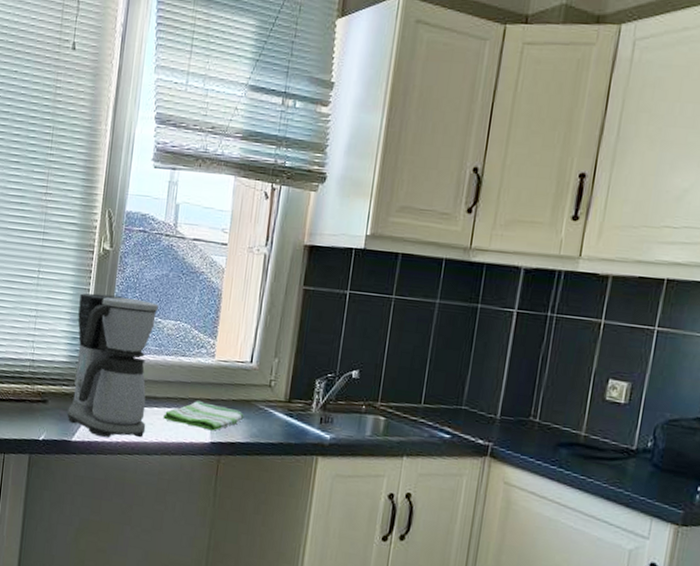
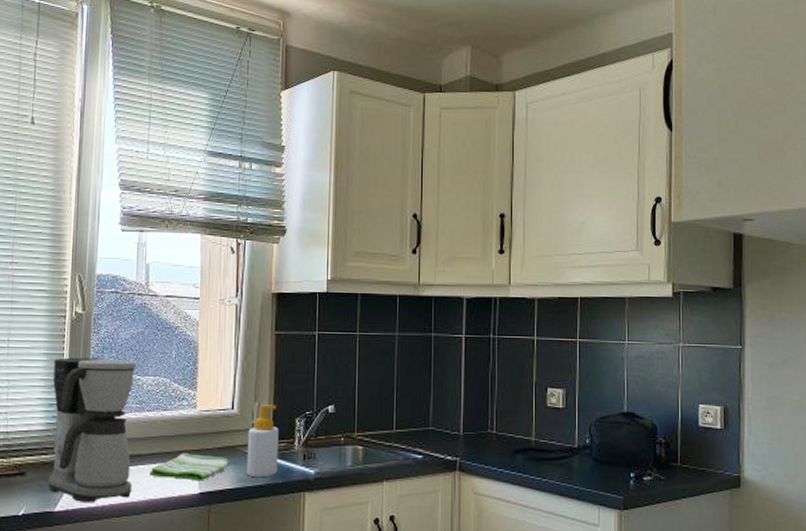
soap bottle: none [259,361,297,436] -> present [246,404,279,478]

